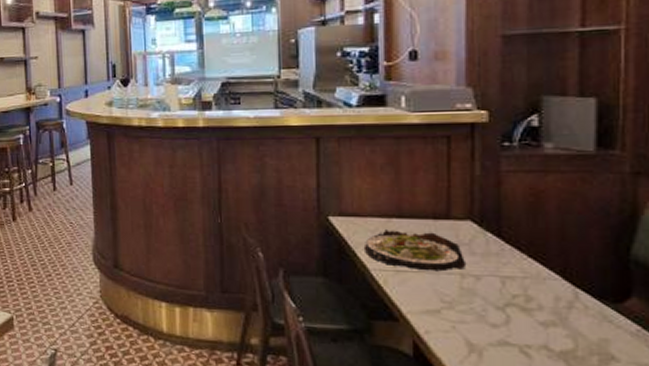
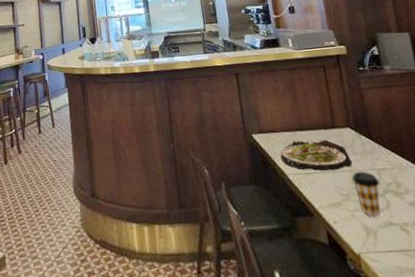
coffee cup: none [462,276,502,333] -> present [352,171,381,217]

